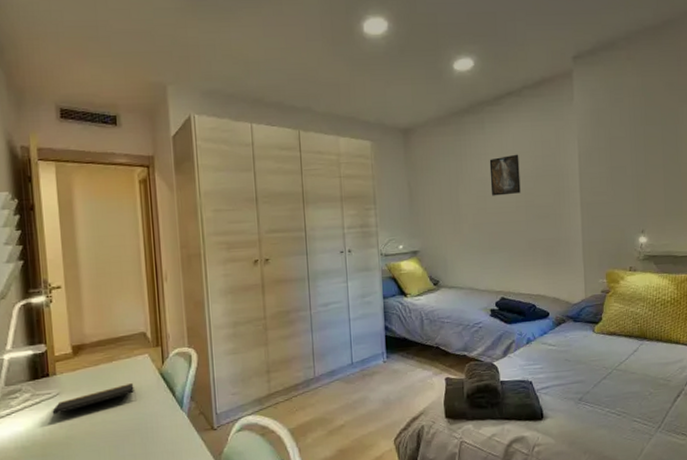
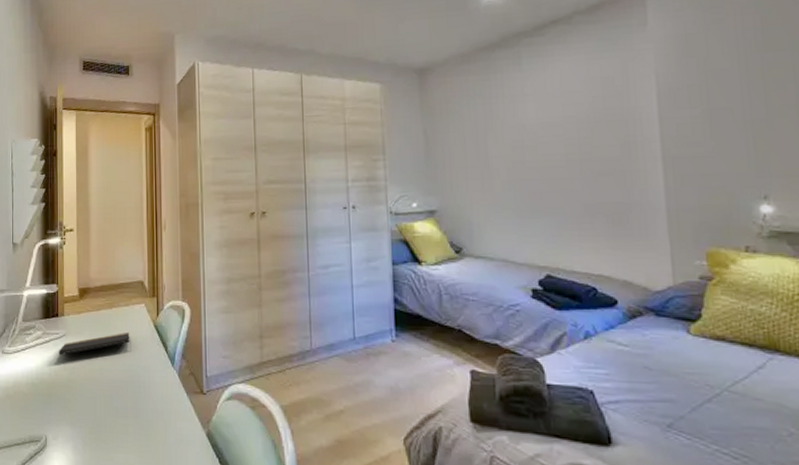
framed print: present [489,154,521,196] -> none [528,94,573,147]

